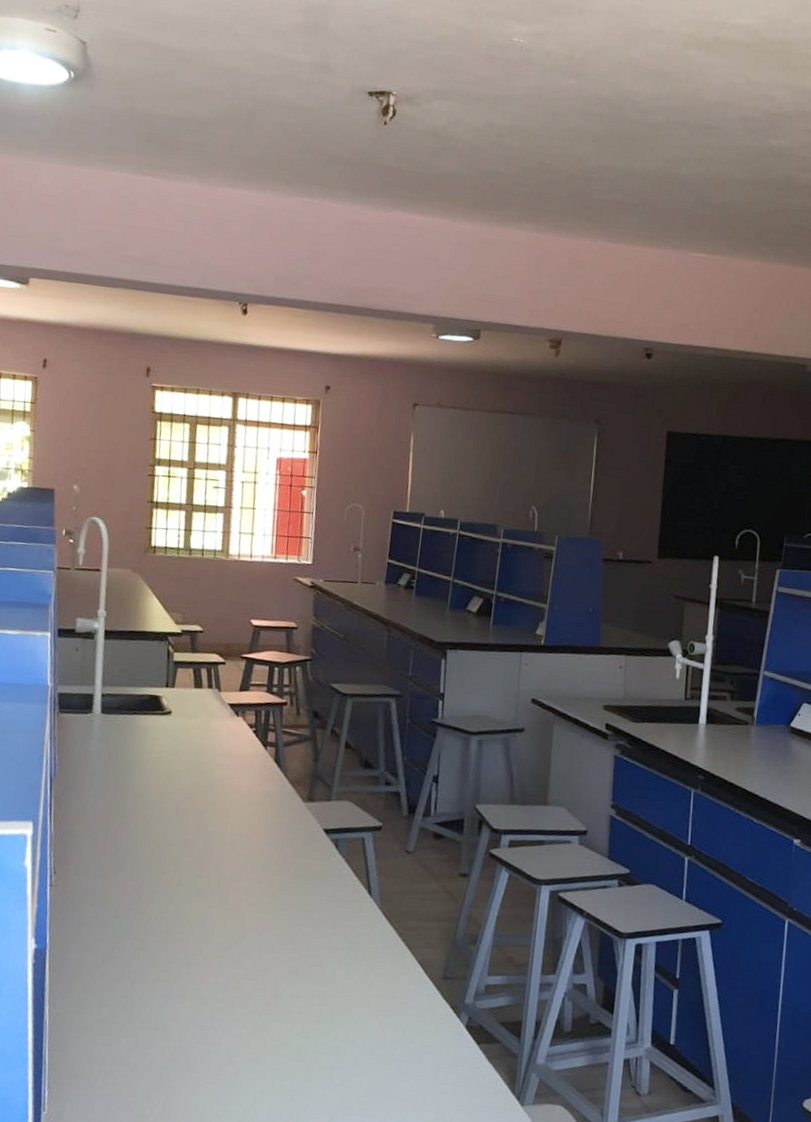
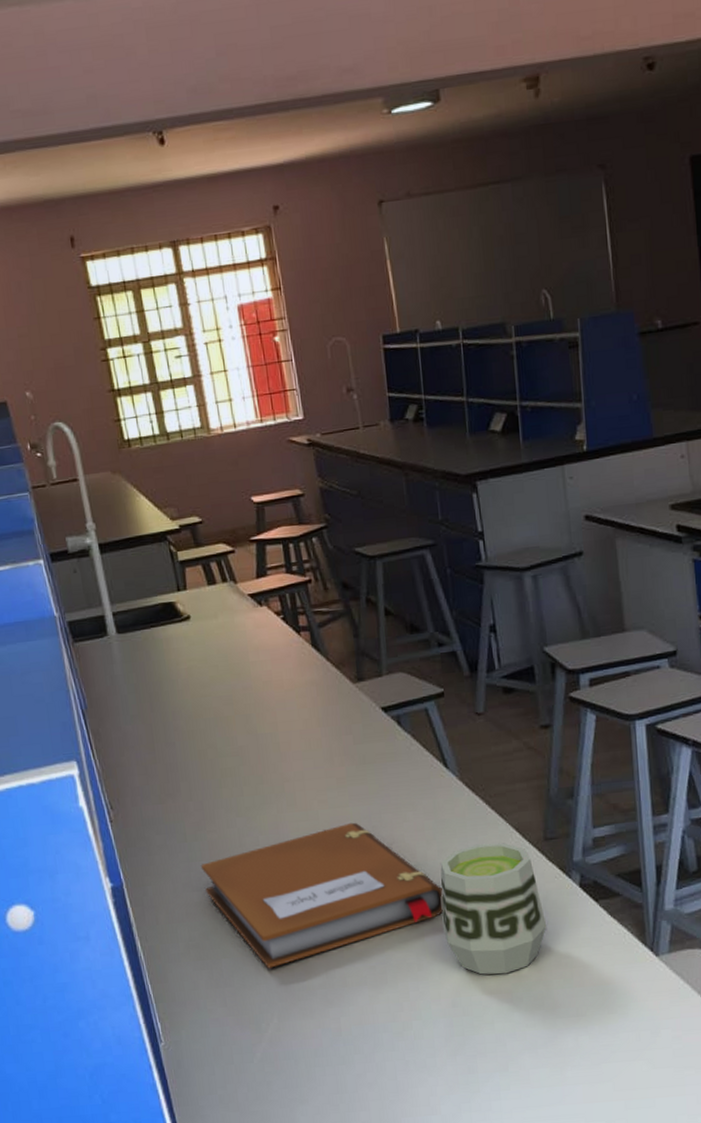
notebook: none [124,929,343,1055] -> present [200,822,444,968]
cup: none [335,971,430,1099] -> present [440,843,547,975]

